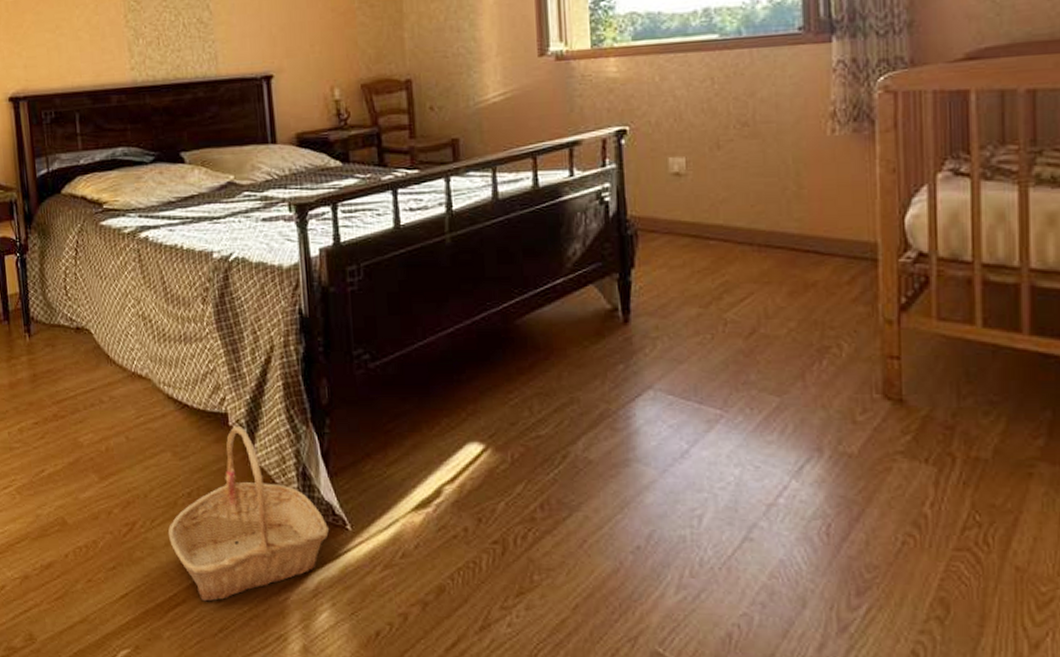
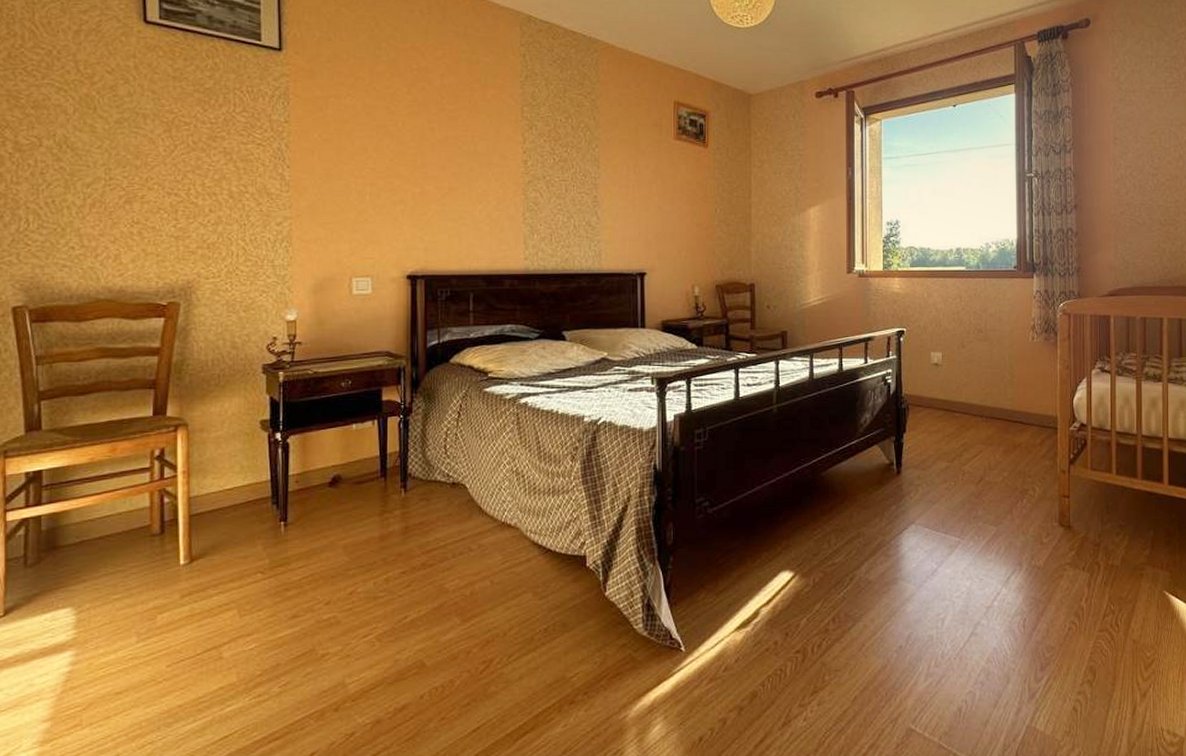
basket: present [167,425,330,602] -> none [522,566,667,727]

